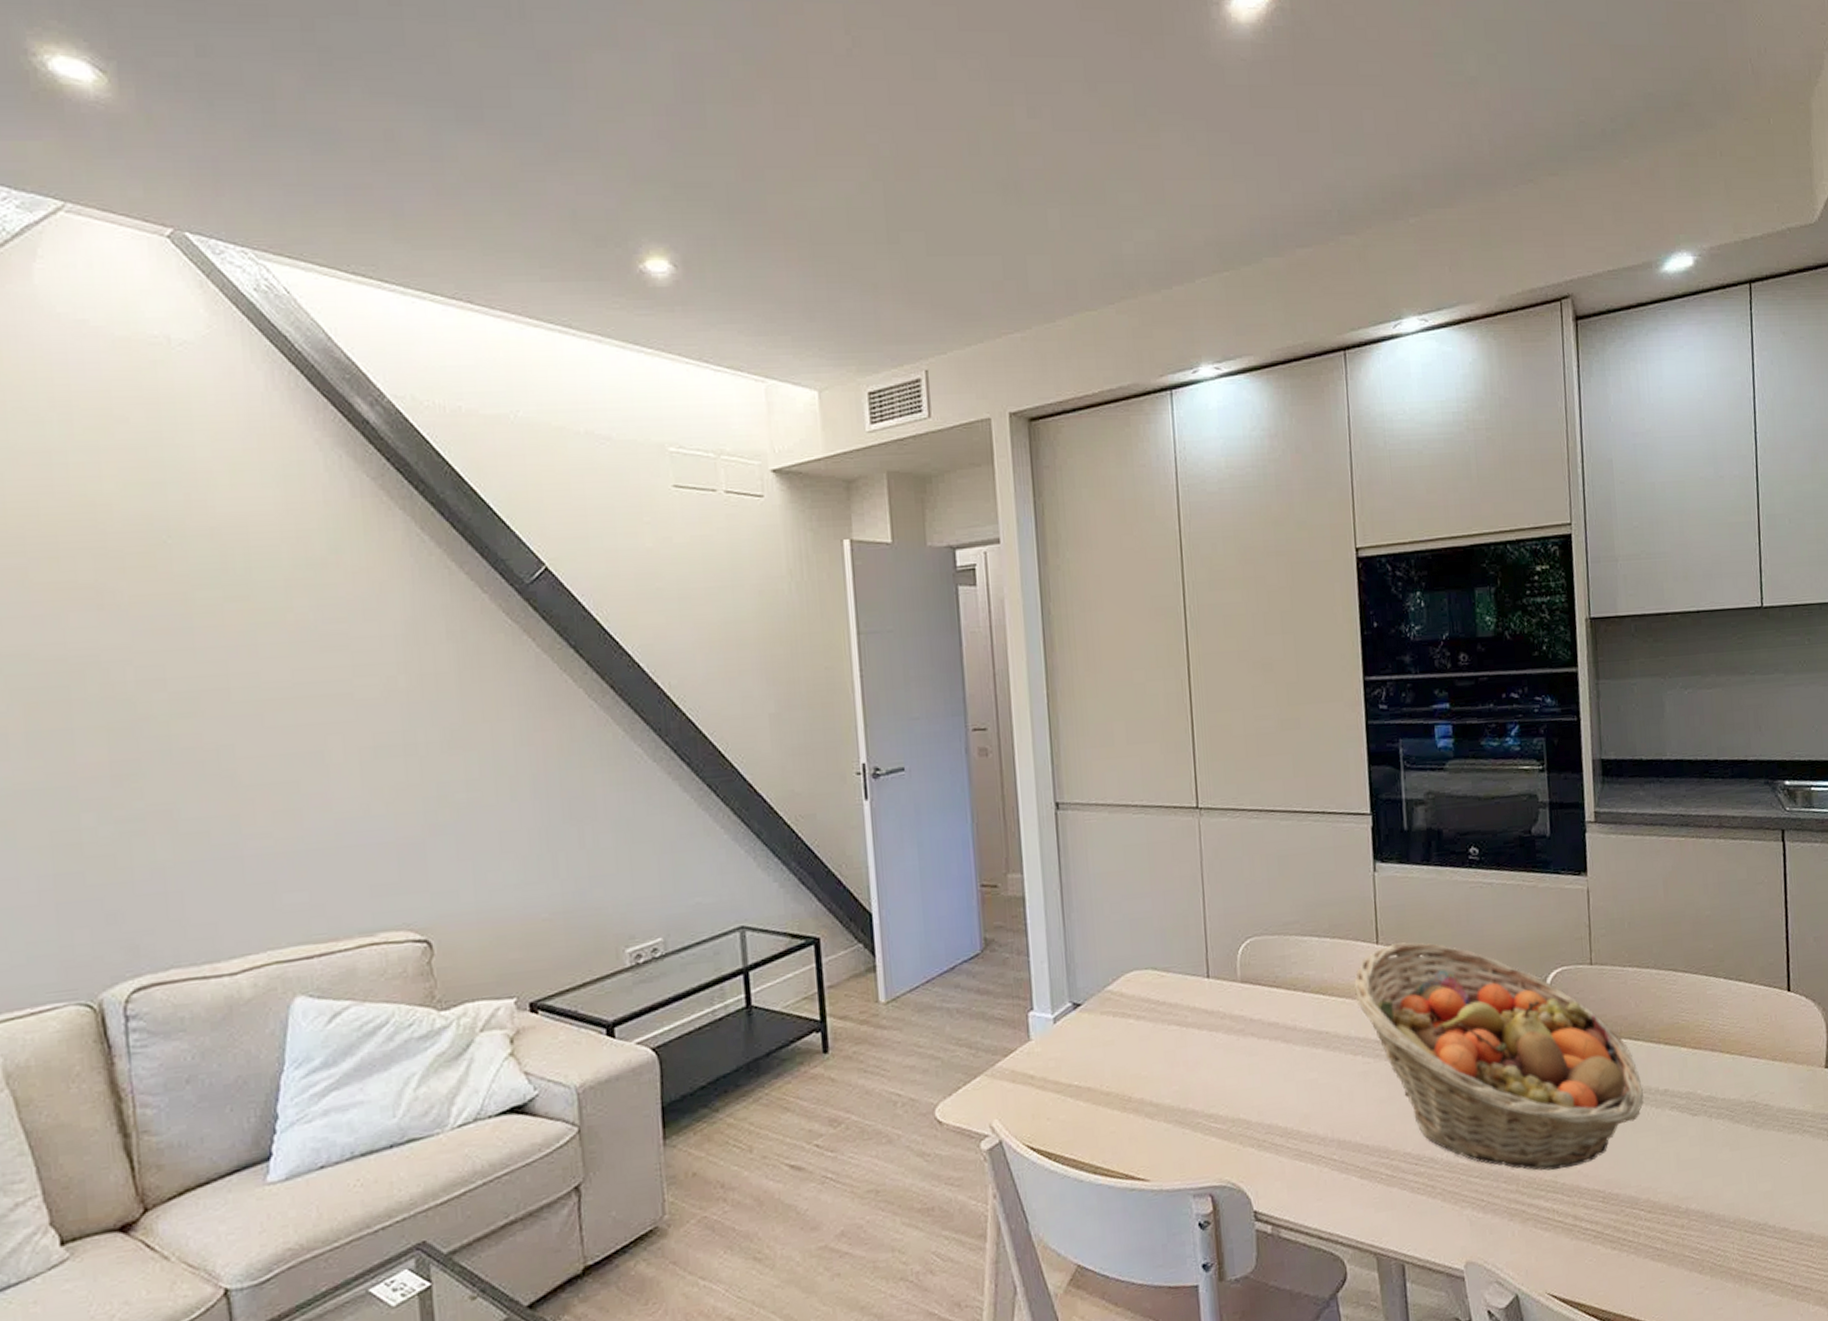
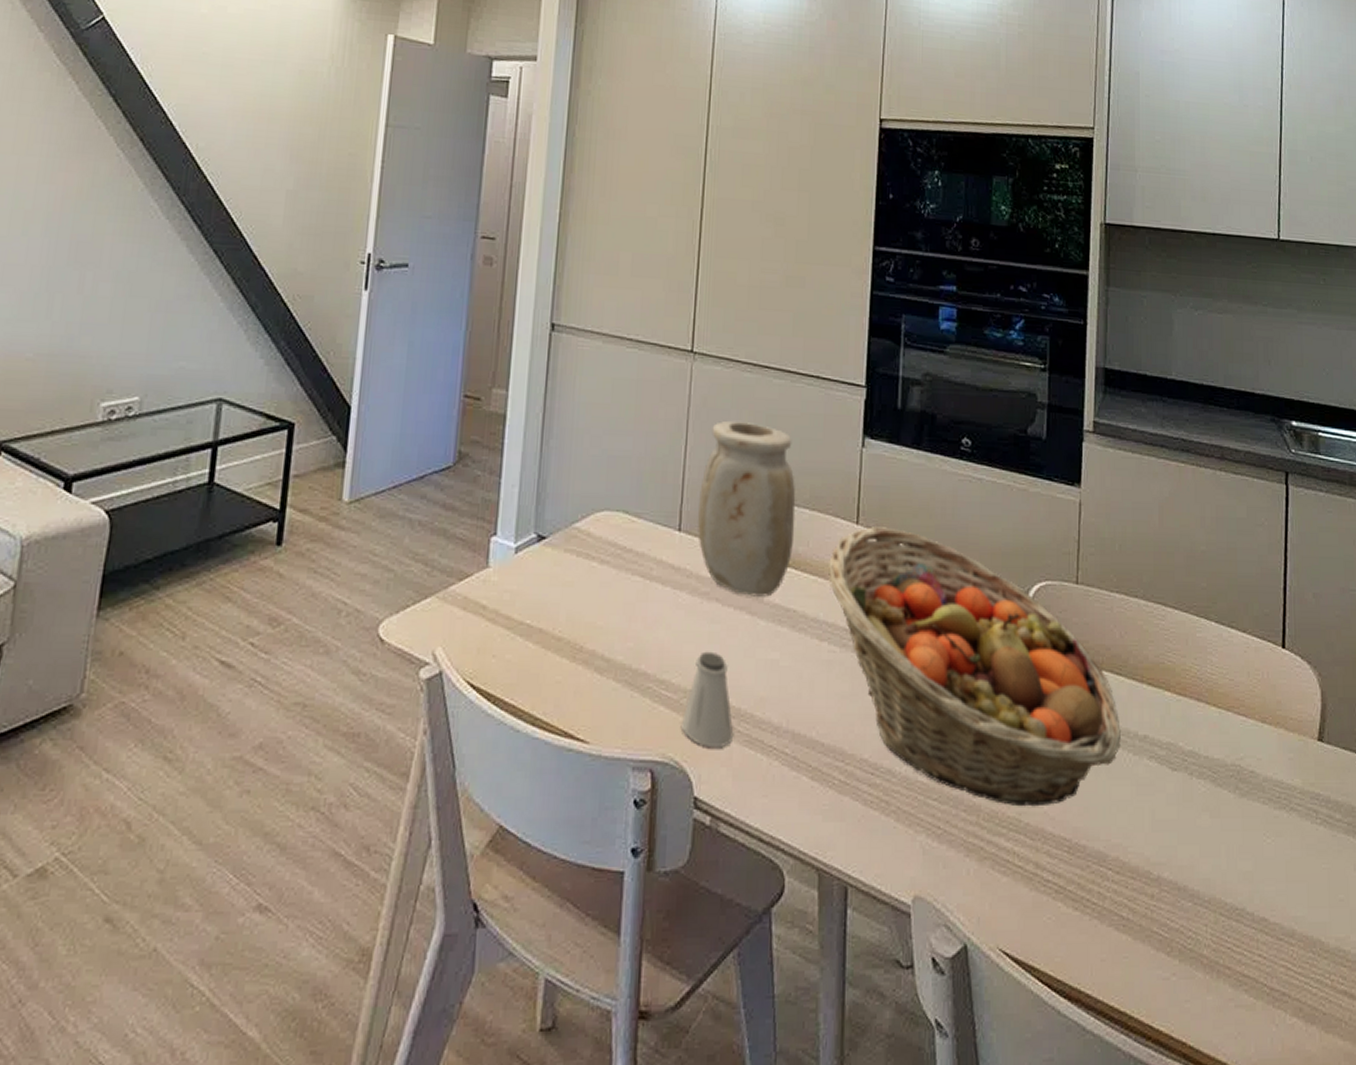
vase: none [1222,866,1319,1027] -> present [698,420,796,598]
saltshaker: none [1233,1081,1284,1166] -> present [680,651,734,747]

